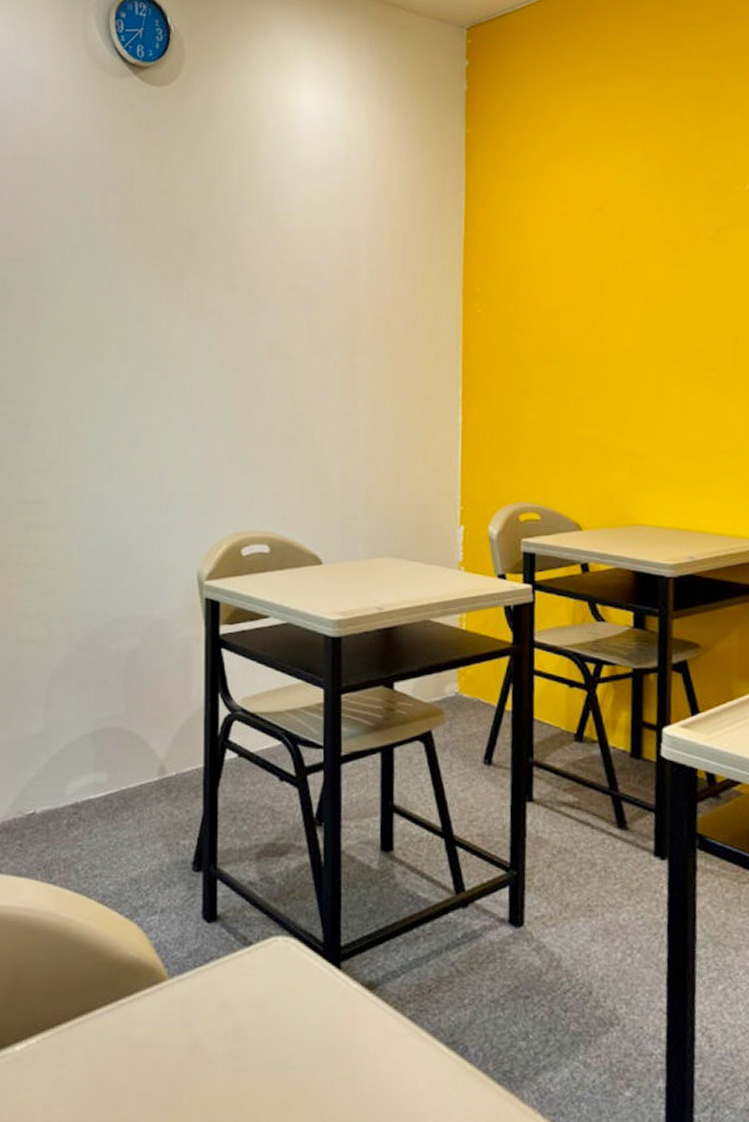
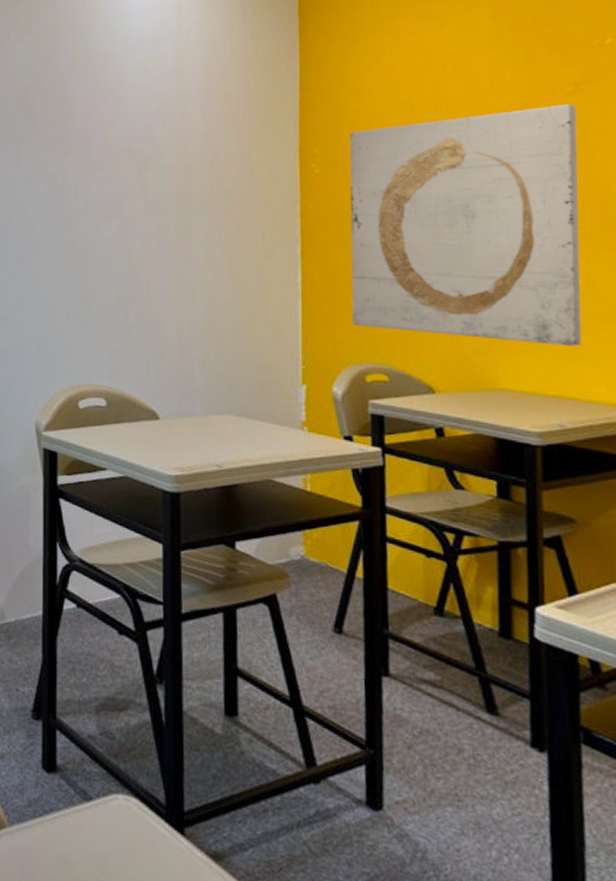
wall art: none [508,248,717,482] -> present [349,103,582,347]

